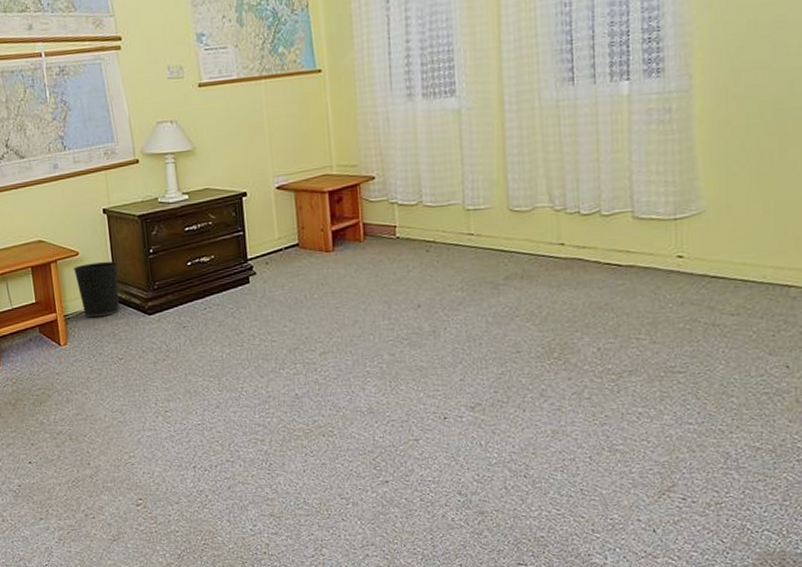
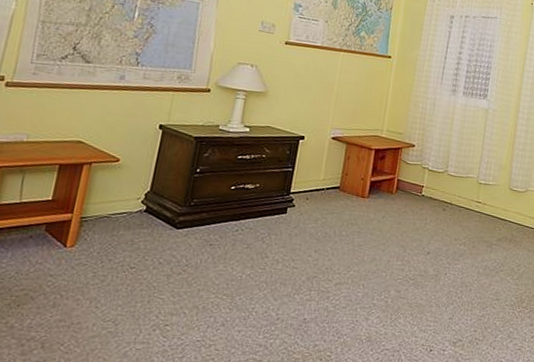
wastebasket: present [73,261,119,318] -> none [105,171,160,224]

